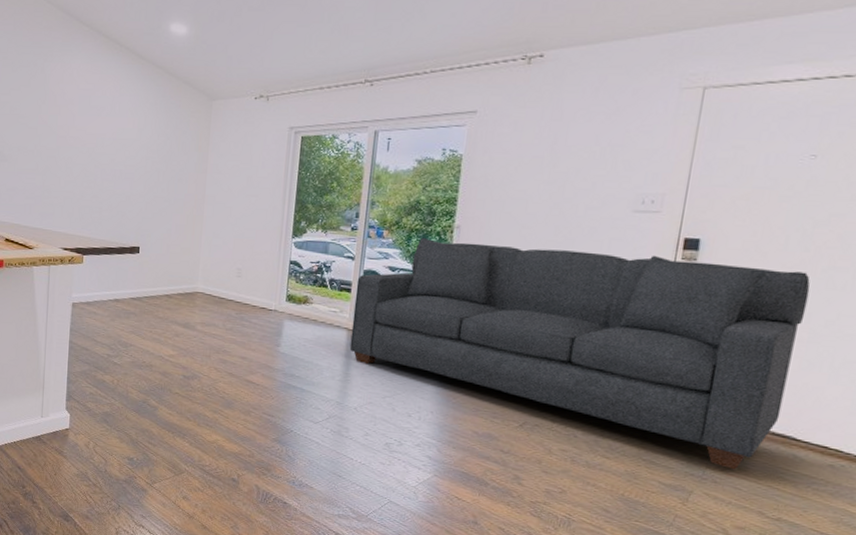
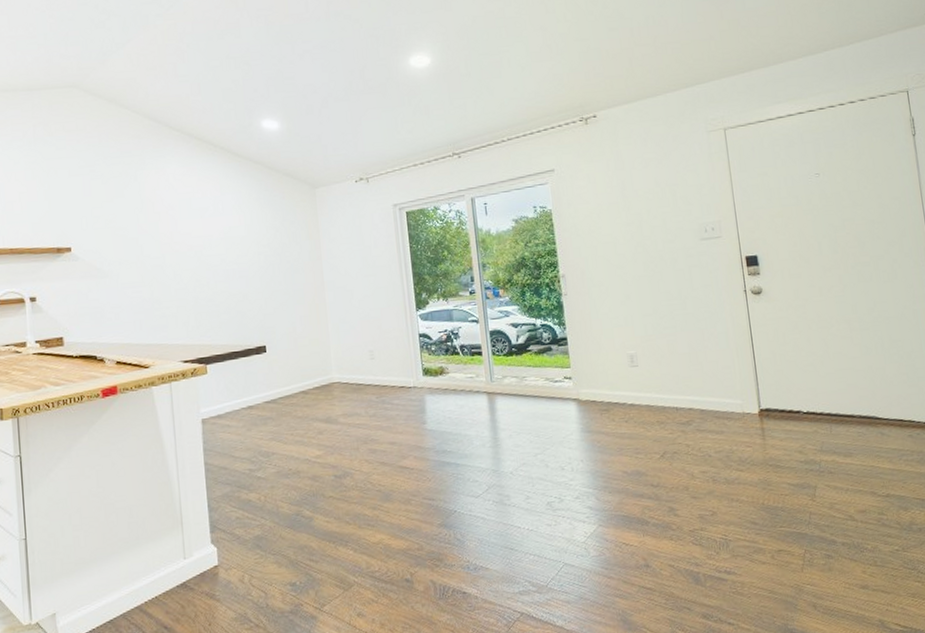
sofa: present [349,237,810,470] -> none [485,270,861,458]

